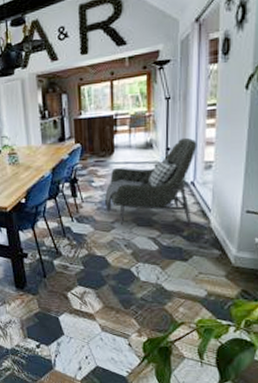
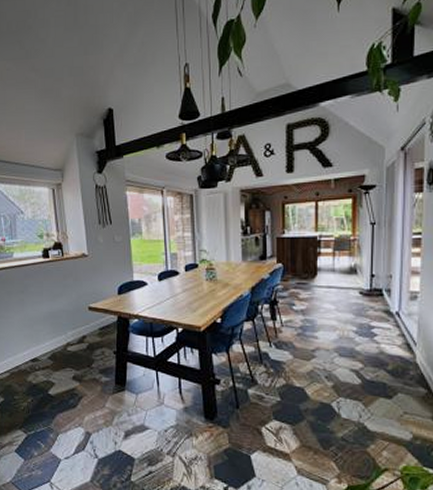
armchair: present [104,137,197,225] -> none [305,265,403,357]

